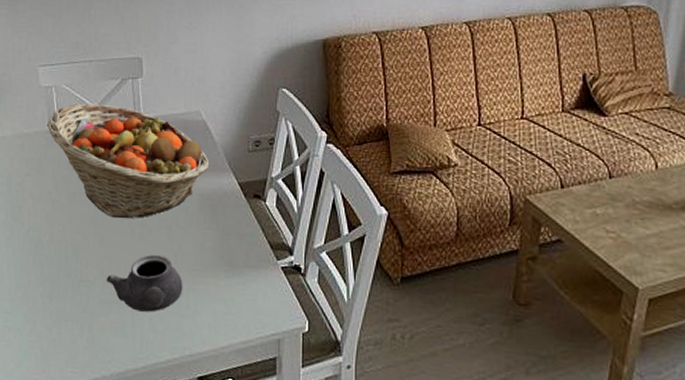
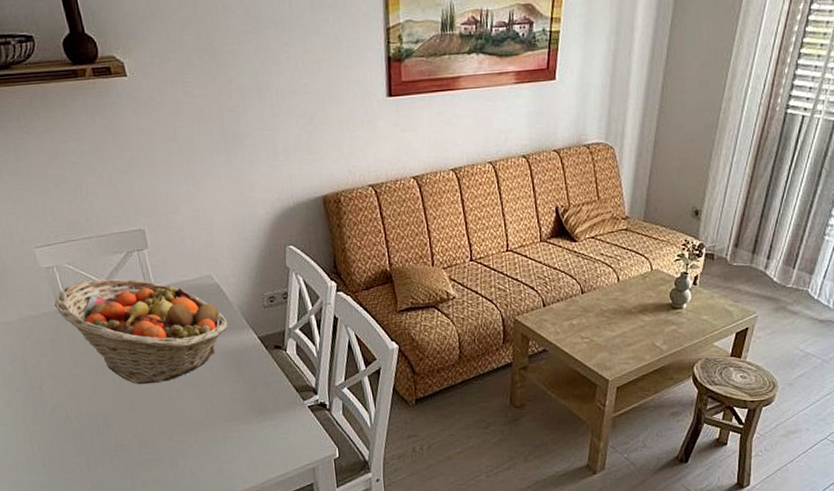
teapot: present [106,254,183,312] -> none [141,411,219,465]

